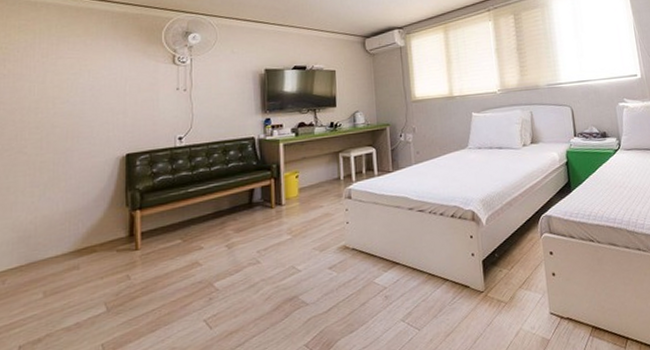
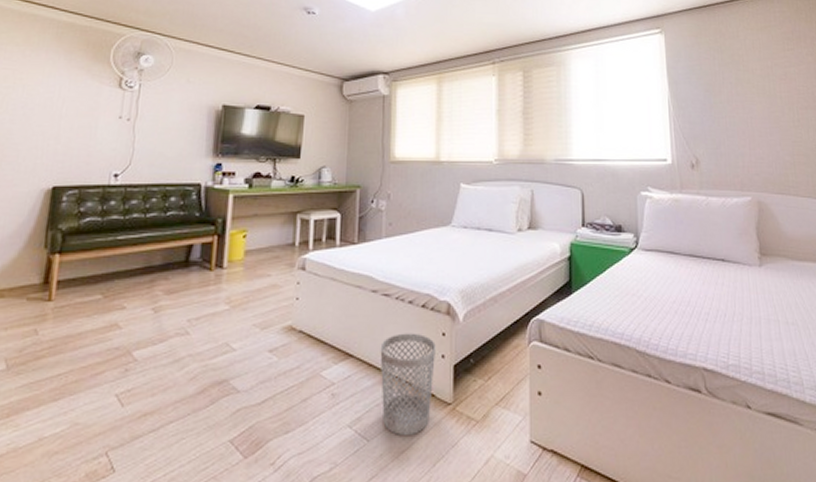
wastebasket: none [420,238,468,322] -> present [380,333,436,435]

